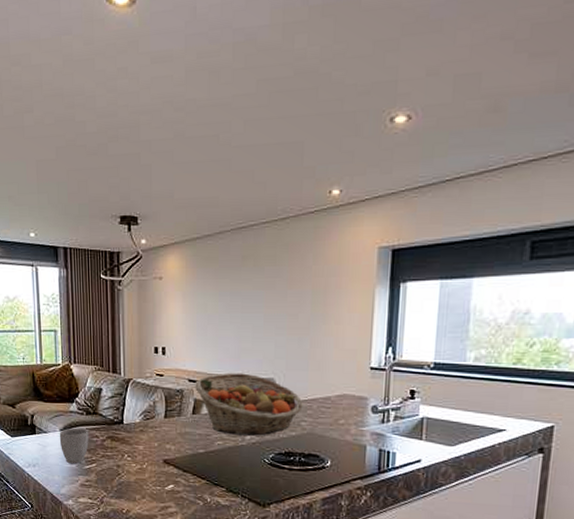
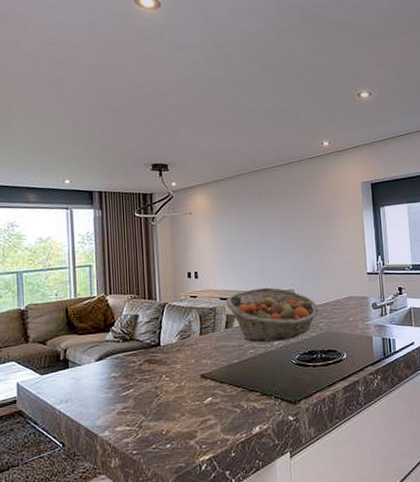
mug: present [59,428,89,463] -> none [94,355,126,393]

